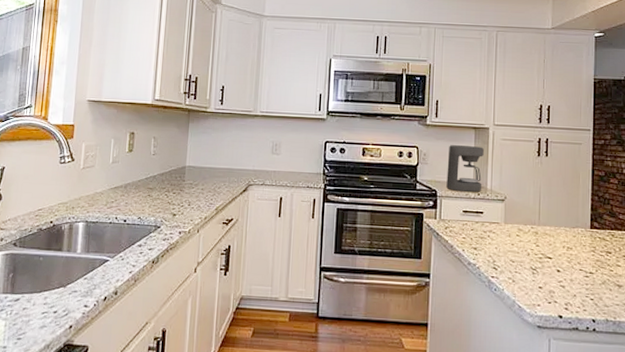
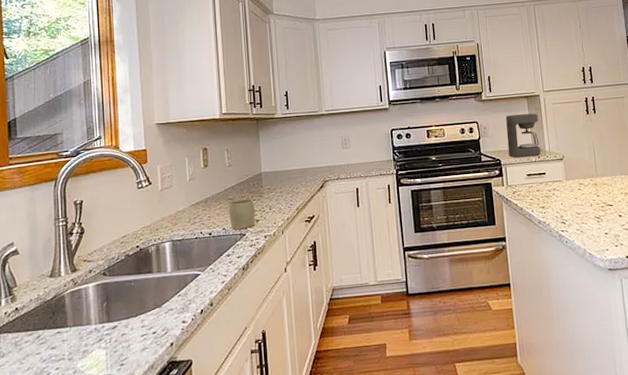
mug: none [146,190,174,221] -> present [229,199,256,230]

